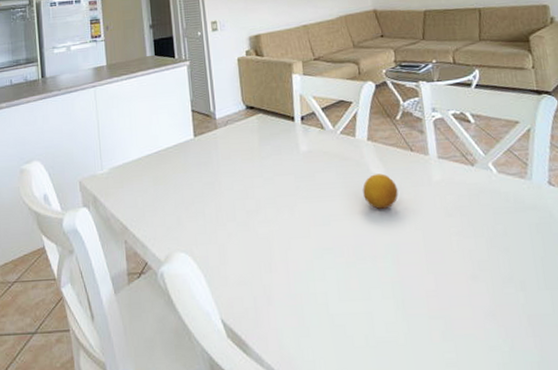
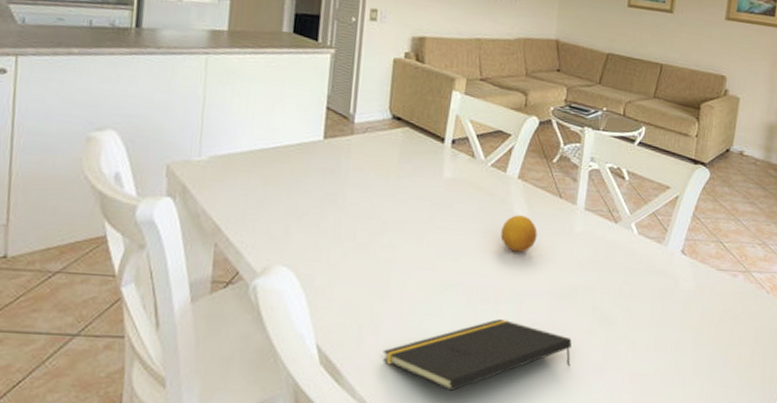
notepad: none [279,276,462,352] -> present [382,319,572,392]

